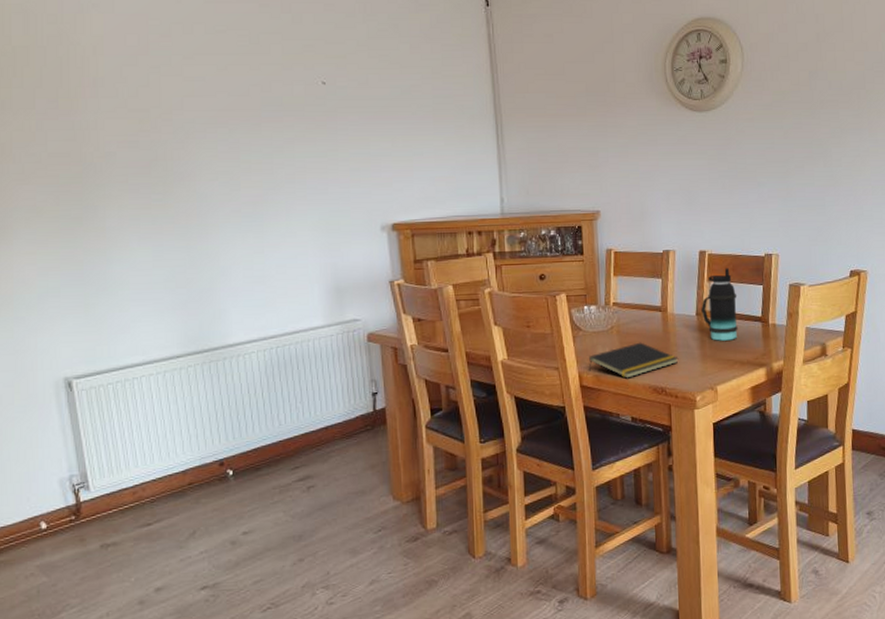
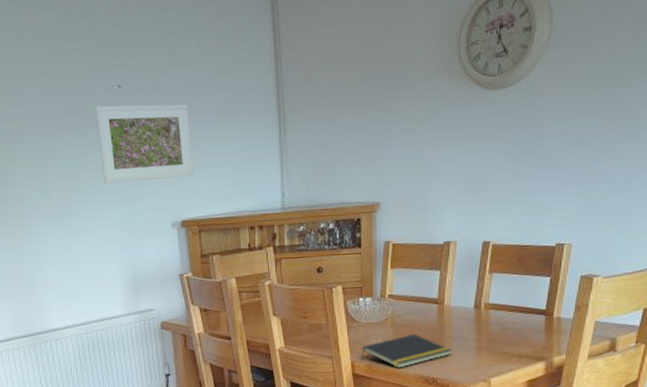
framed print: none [295,101,406,182] -> present [95,104,193,183]
bottle: present [701,268,738,341] -> none [480,259,521,334]

